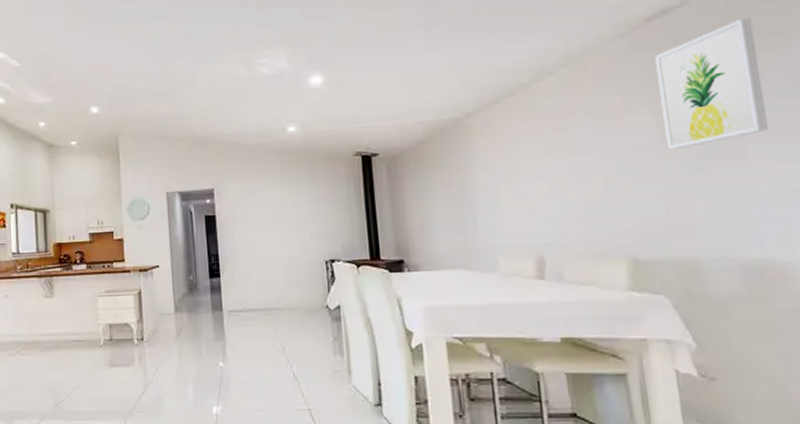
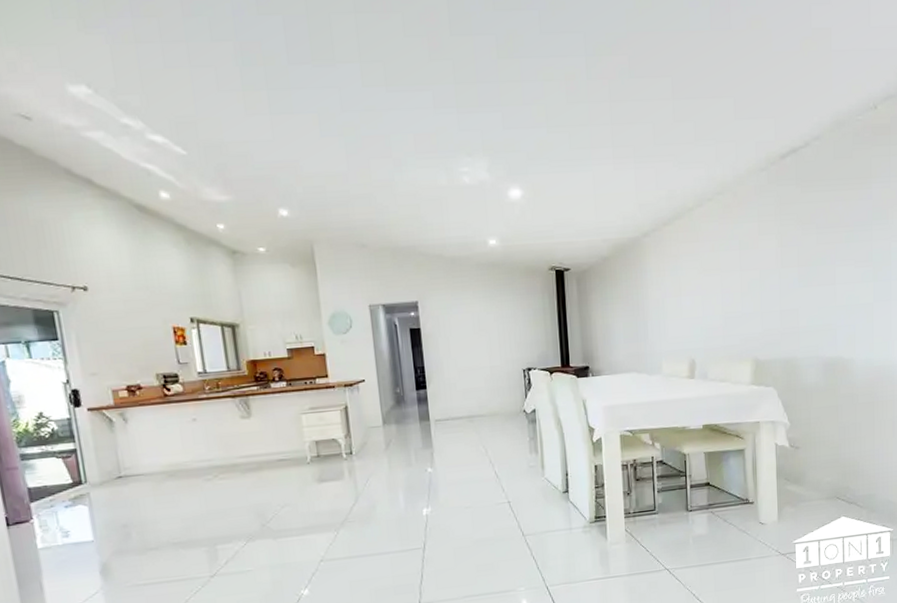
wall art: present [654,17,770,150] -> none [784,161,851,271]

